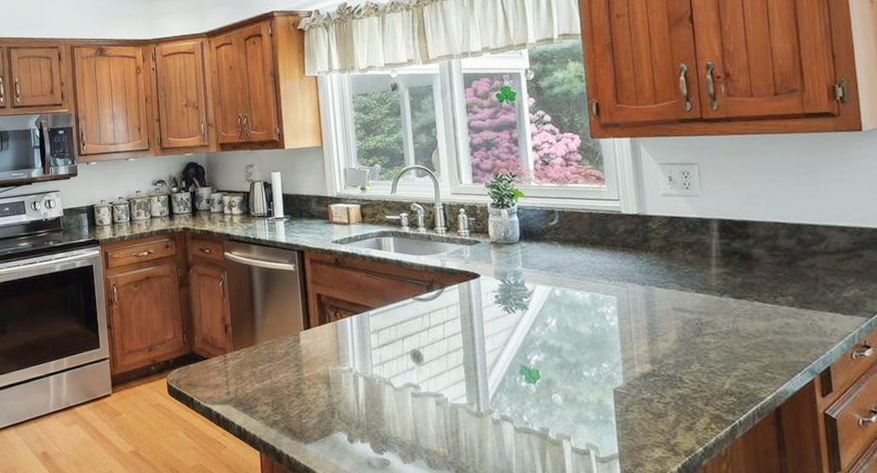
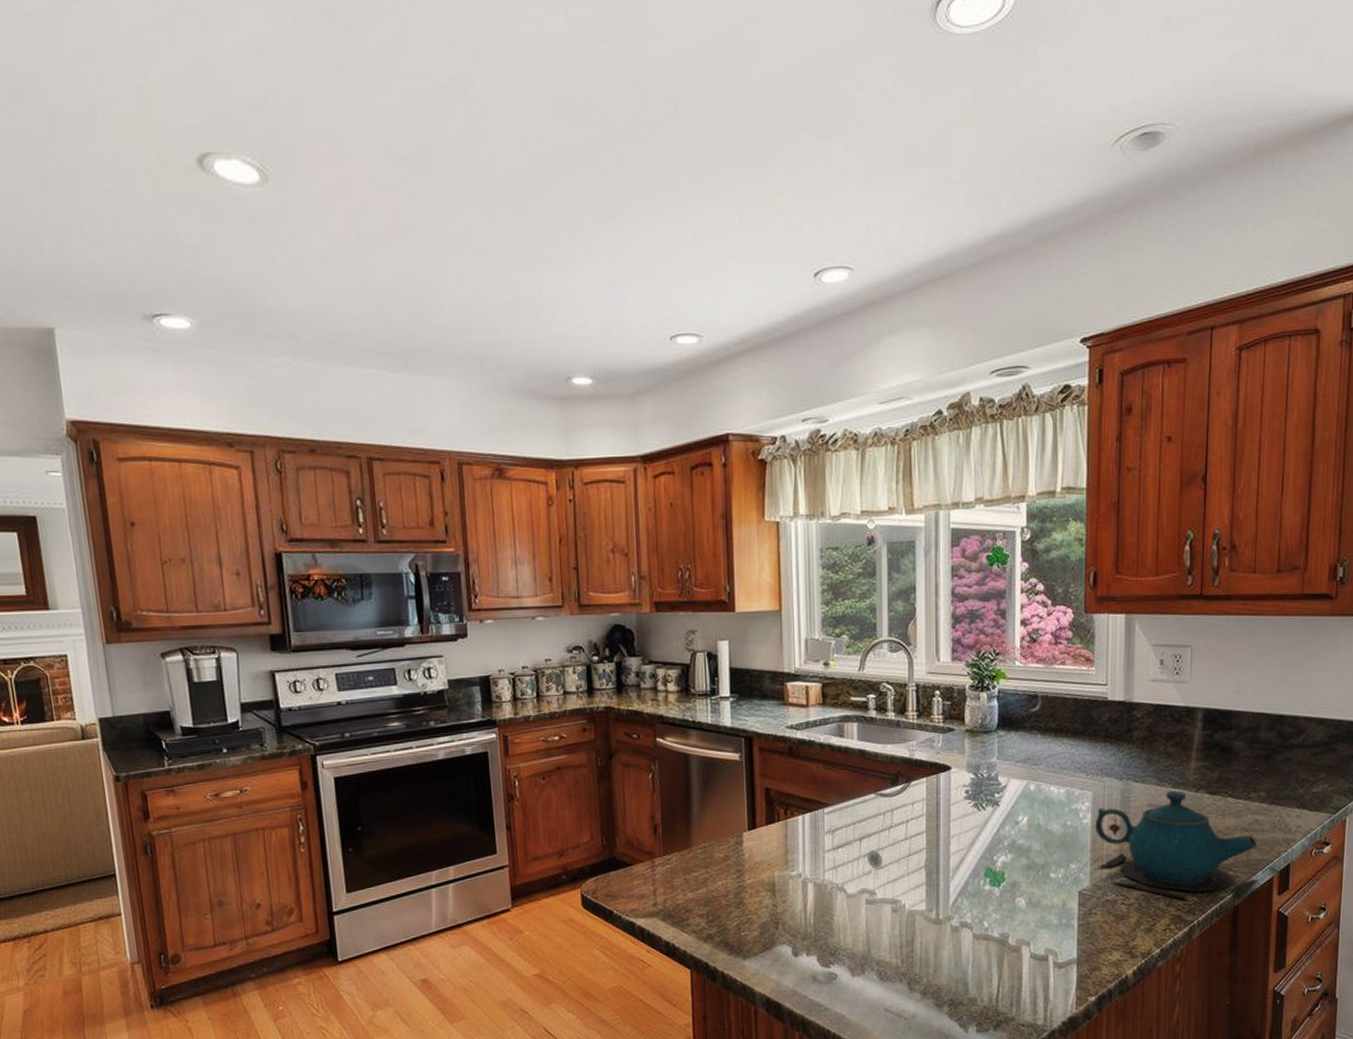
teapot: none [622,295,800,400] -> present [1094,790,1260,900]

